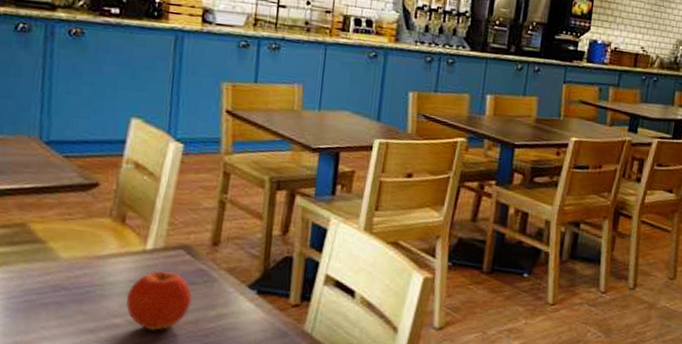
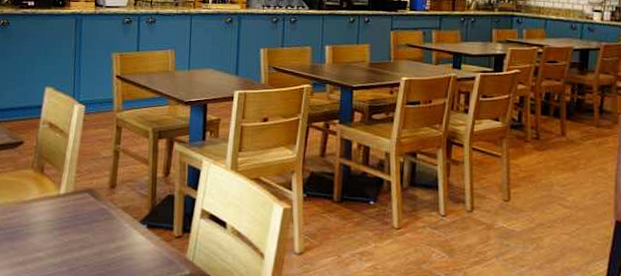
fruit: present [126,270,193,332] -> none [46,210,97,263]

